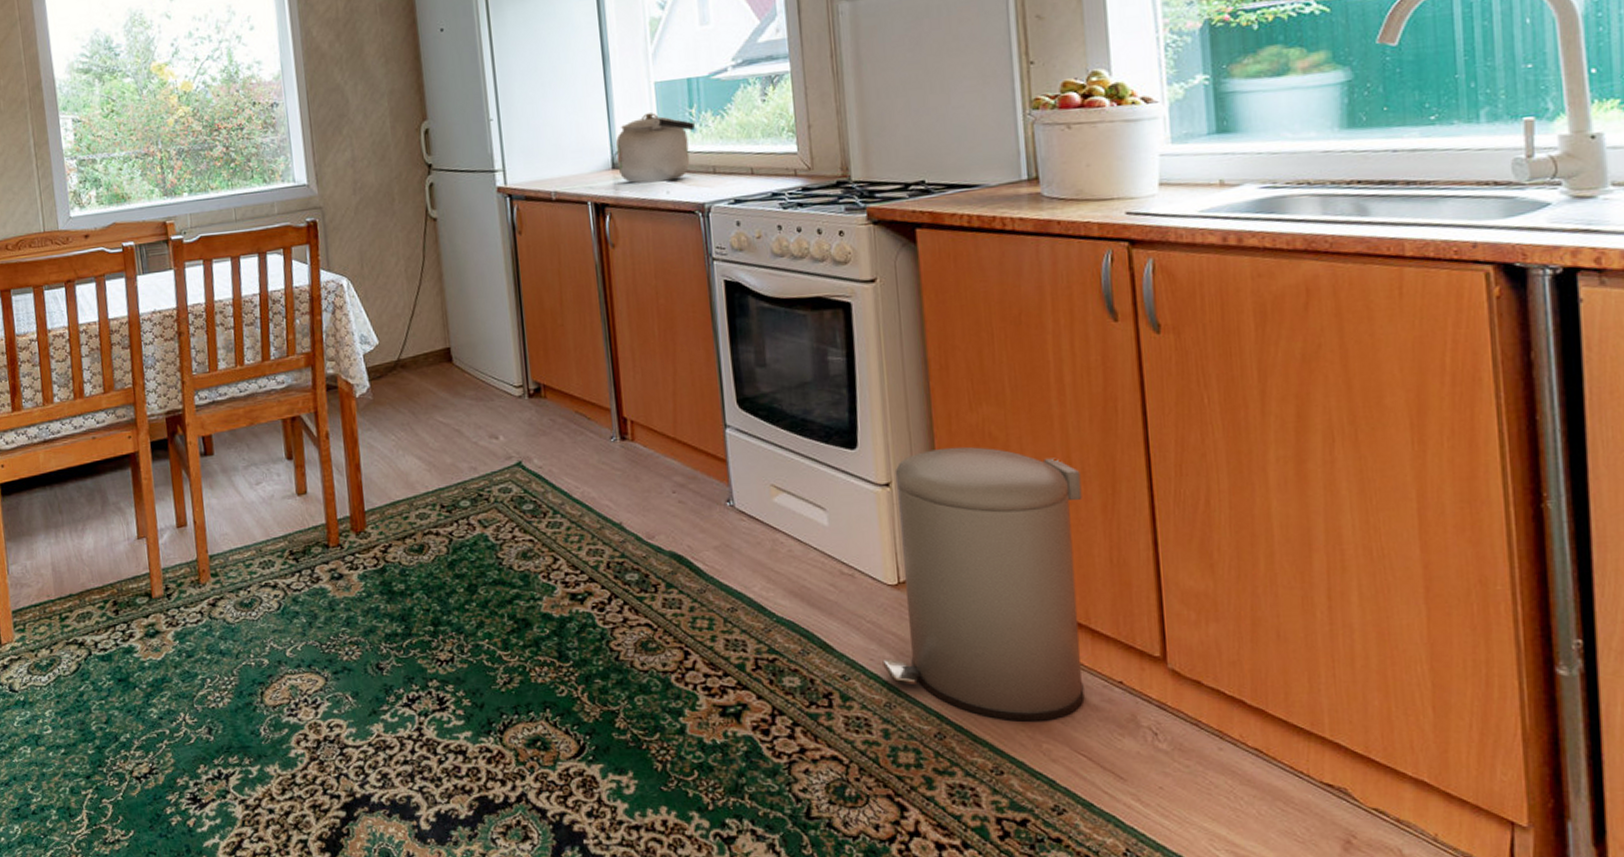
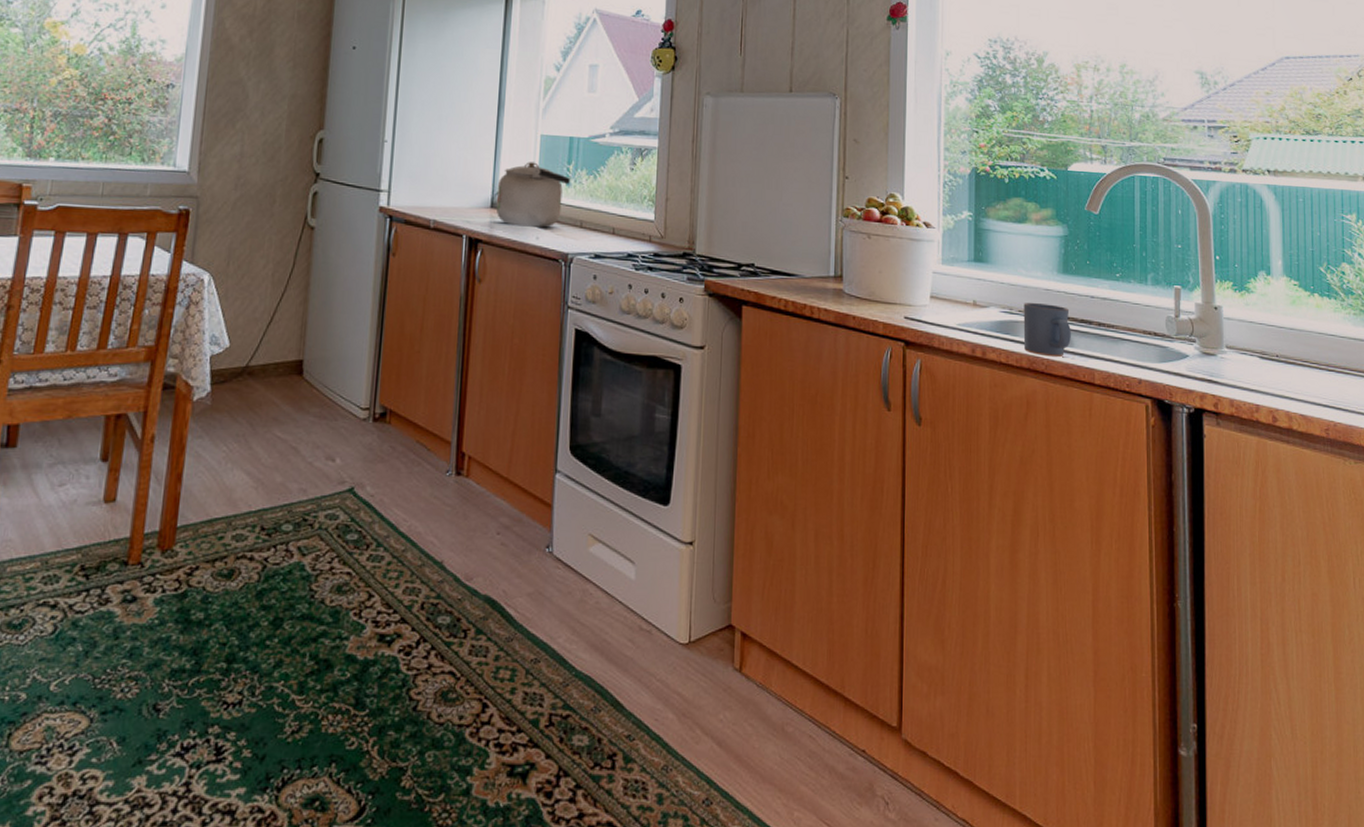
pedal bin: present [882,446,1085,722] -> none [665,512,850,788]
mug: none [1292,168,1366,233] -> present [1023,302,1071,358]

